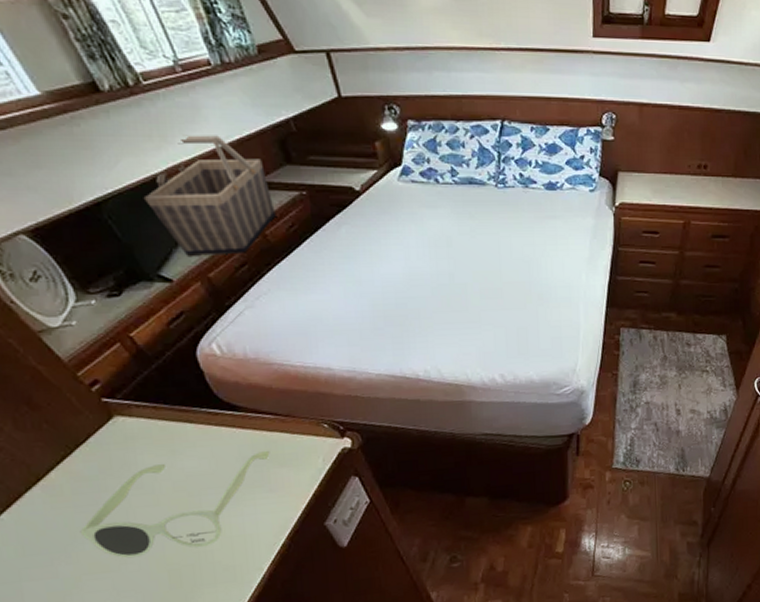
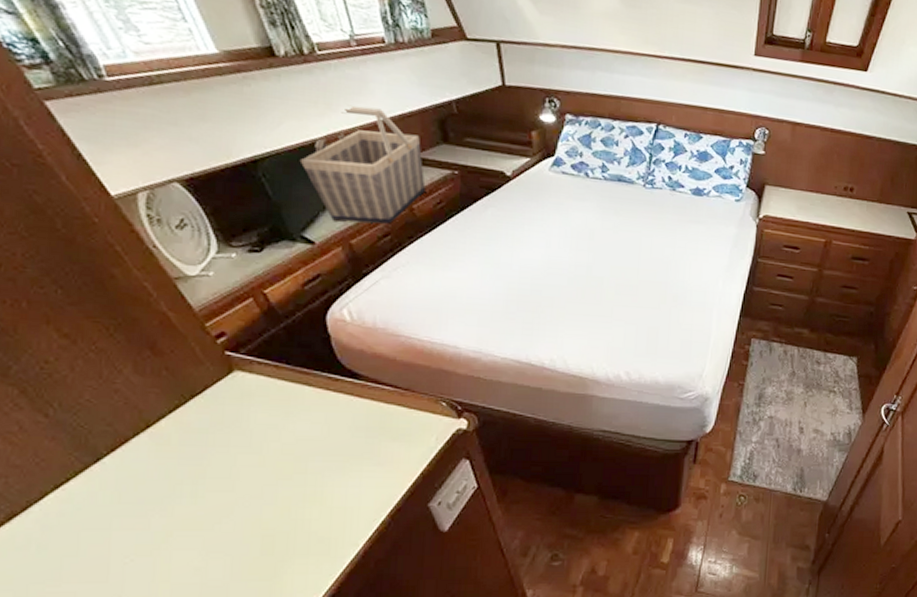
spectacles: present [80,450,270,559] -> none [179,422,384,518]

